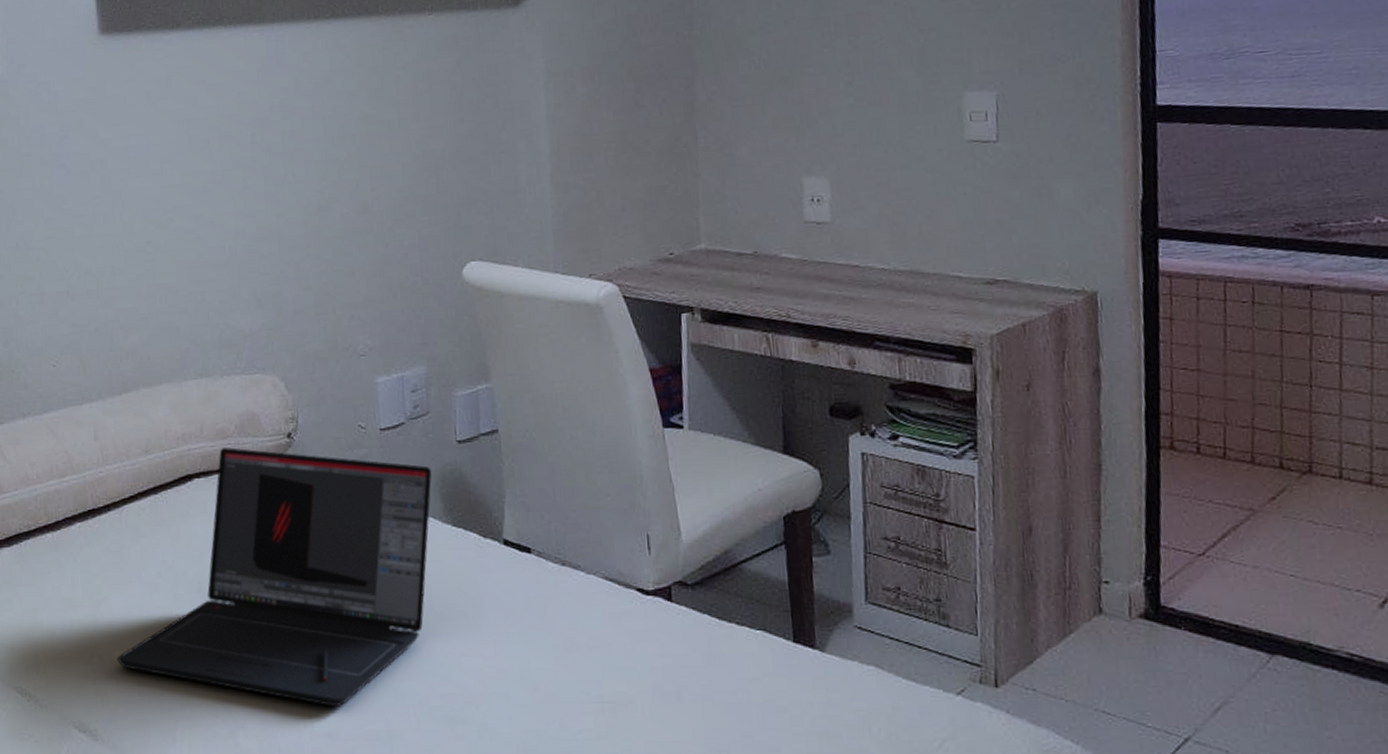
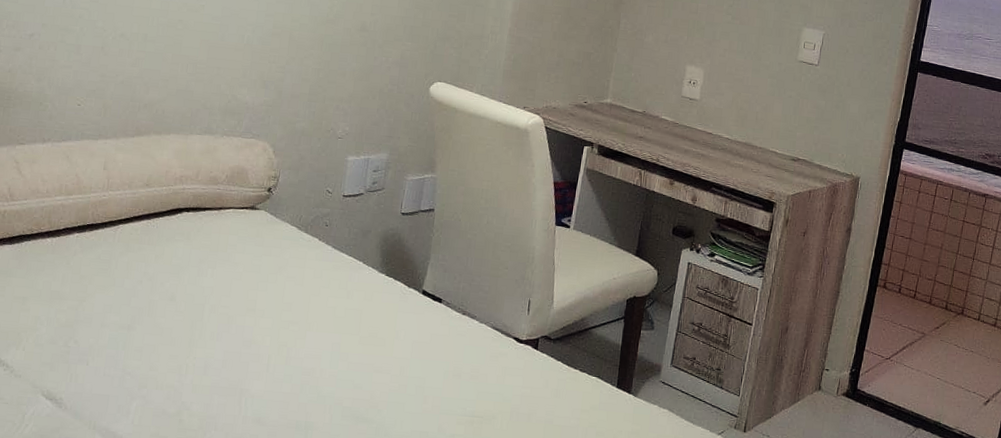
laptop: present [117,447,432,708] -> none [90,191,377,401]

